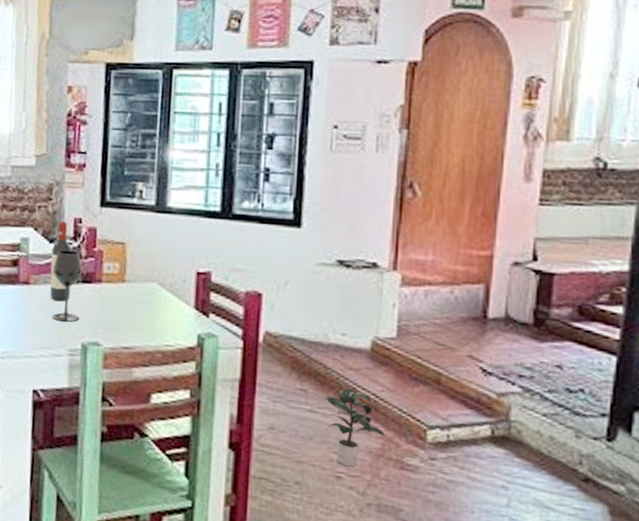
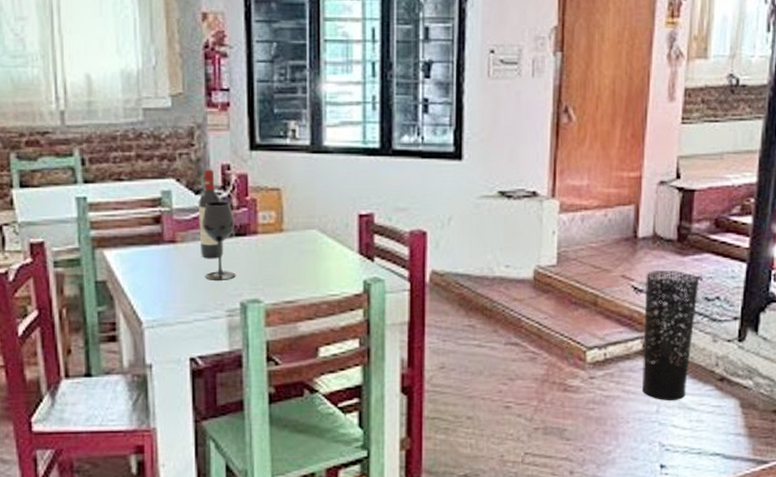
potted plant: present [326,388,385,467] -> none [494,319,549,396]
umbrella stand: none [490,354,560,496] -> present [641,271,700,400]

